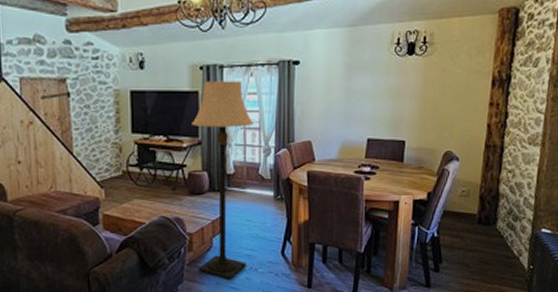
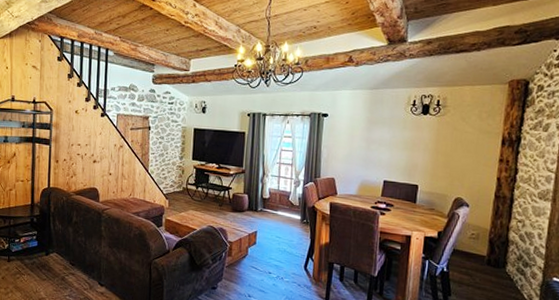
lamp: present [191,81,254,281] -> none [235,125,288,284]

